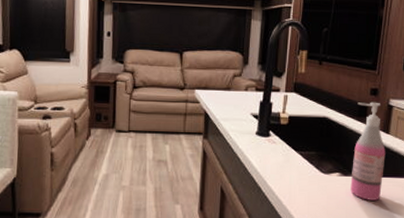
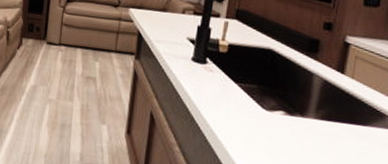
soap dispenser: present [350,102,386,201] -> none [296,36,340,148]

